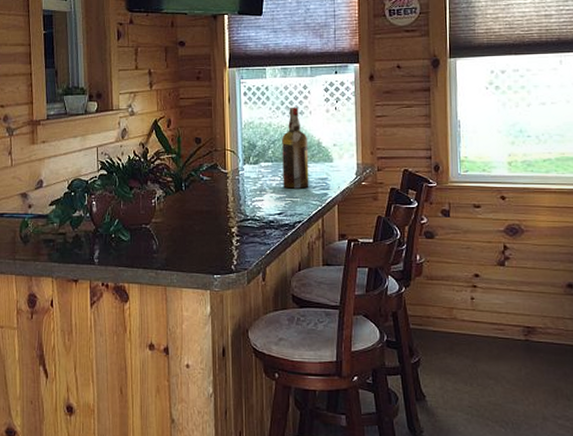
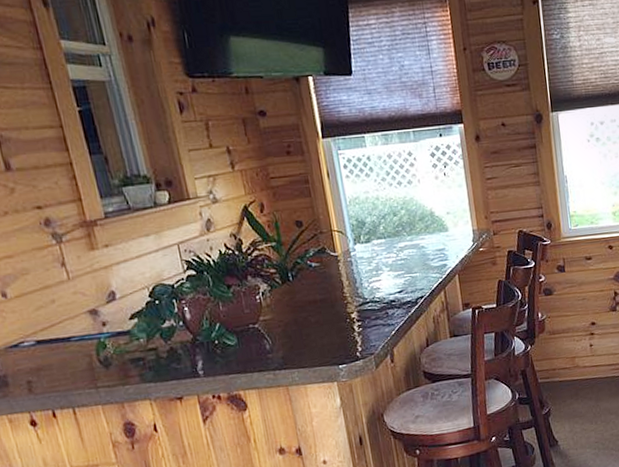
liquor bottle: present [282,108,309,189] -> none [392,177,427,265]

